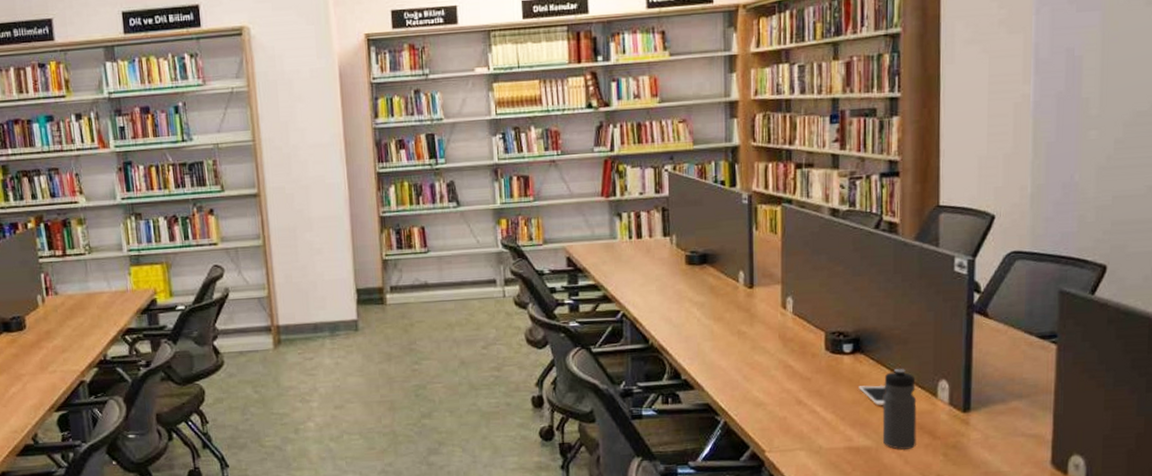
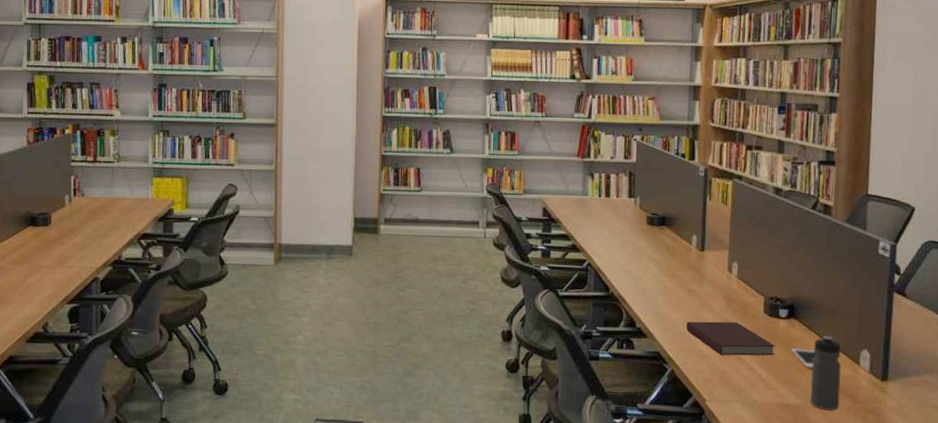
notebook: none [738,363,841,401] -> present [686,321,776,356]

